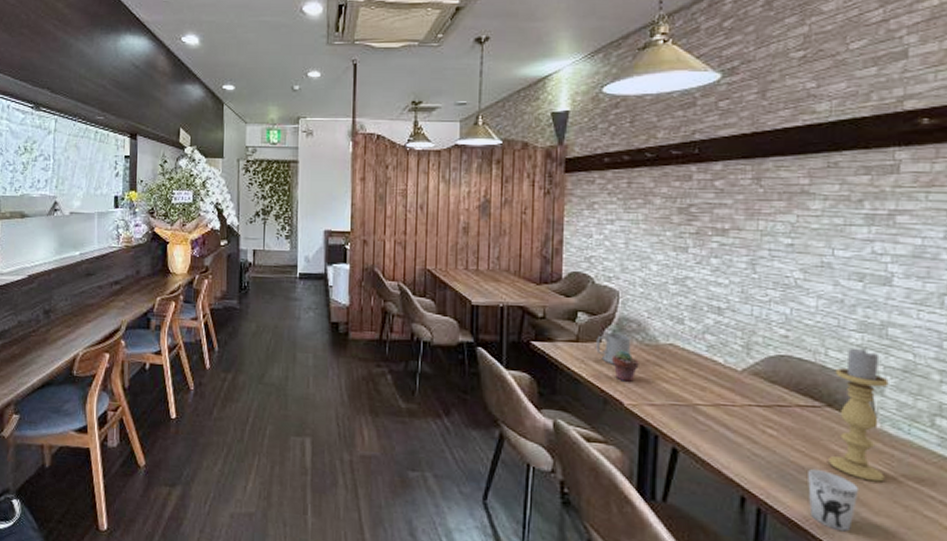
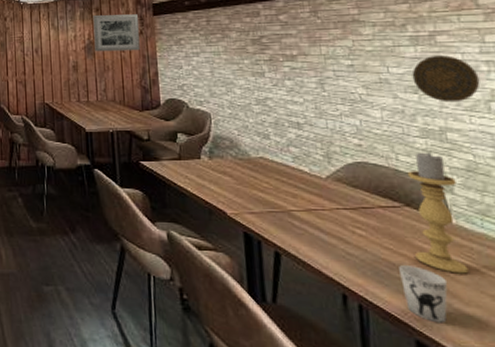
wall art: none [491,169,546,214] -> present [93,14,140,52]
mug: present [596,332,631,365] -> none [196,150,228,179]
potted succulent: present [612,350,639,382] -> none [212,165,236,193]
decorative plate: none [860,239,938,294] -> present [412,55,480,103]

